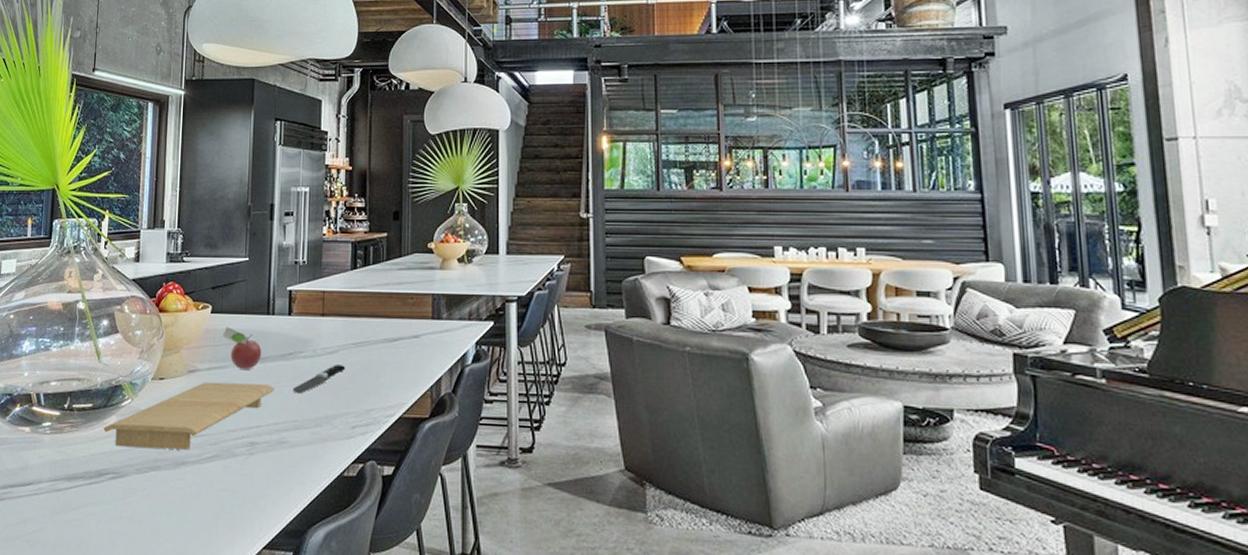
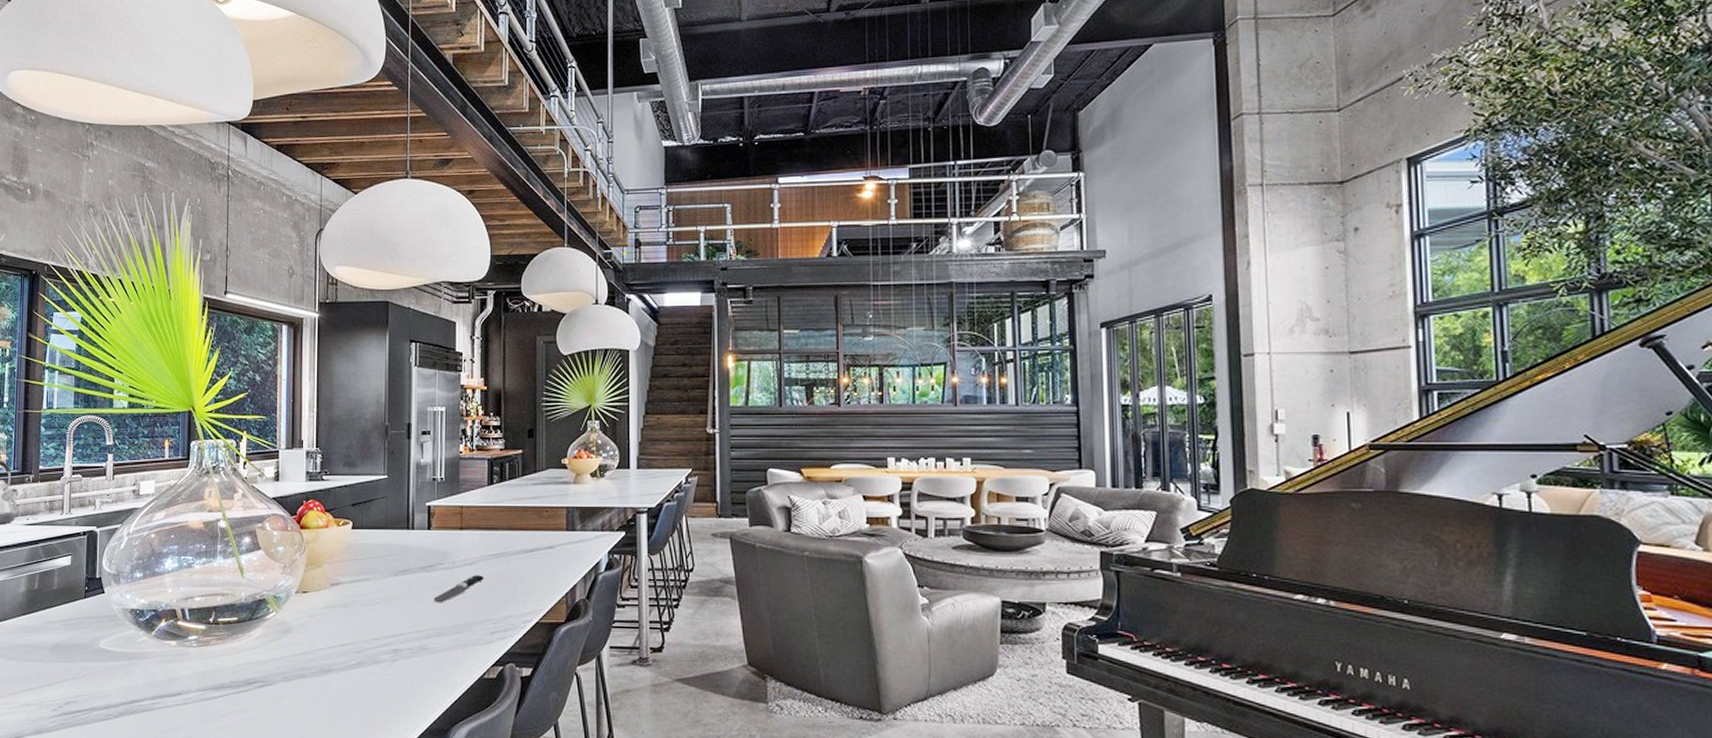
cutting board: present [103,382,275,450] -> none [249,594,416,658]
fruit: present [222,327,262,371] -> none [364,542,403,583]

